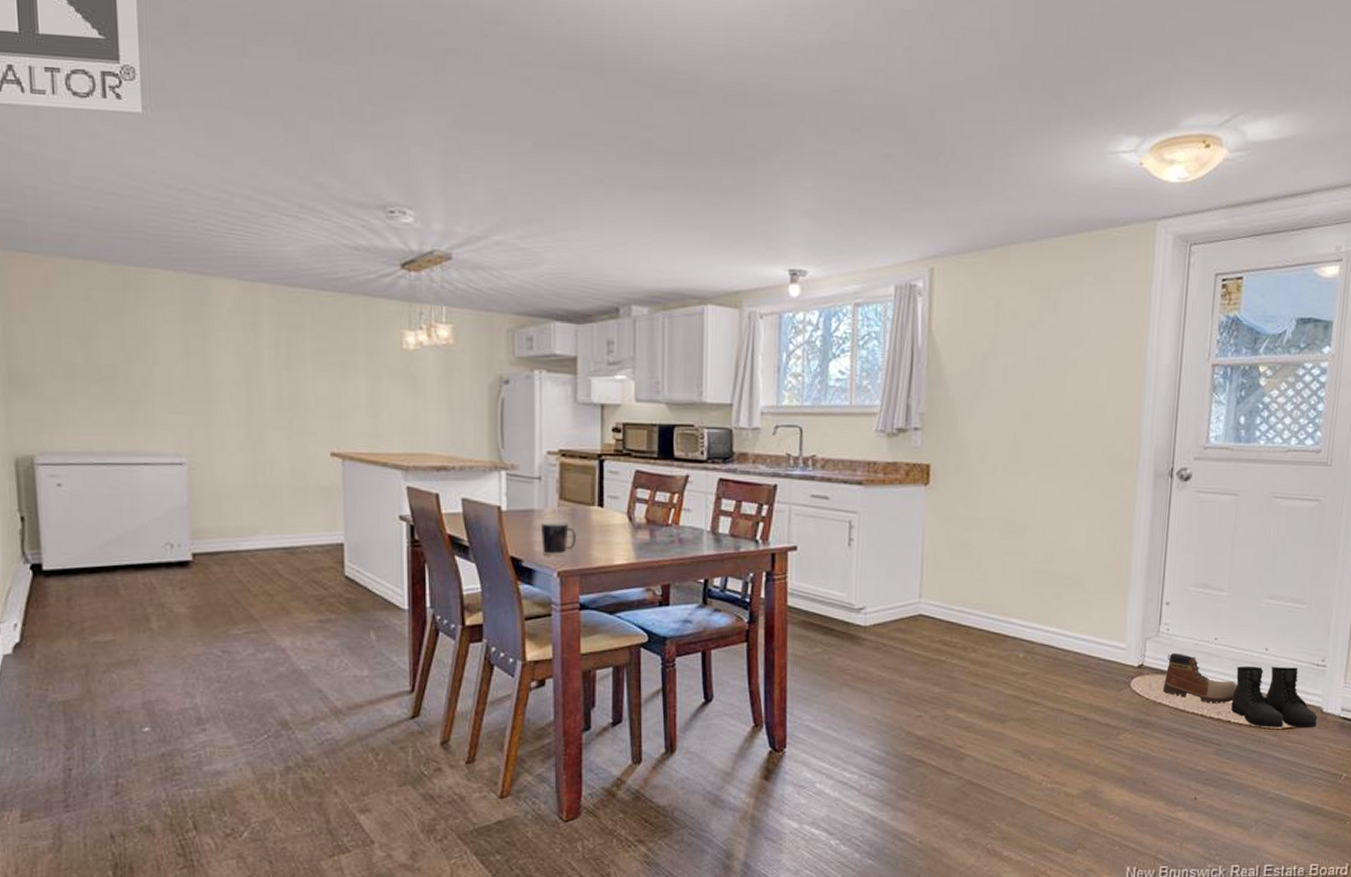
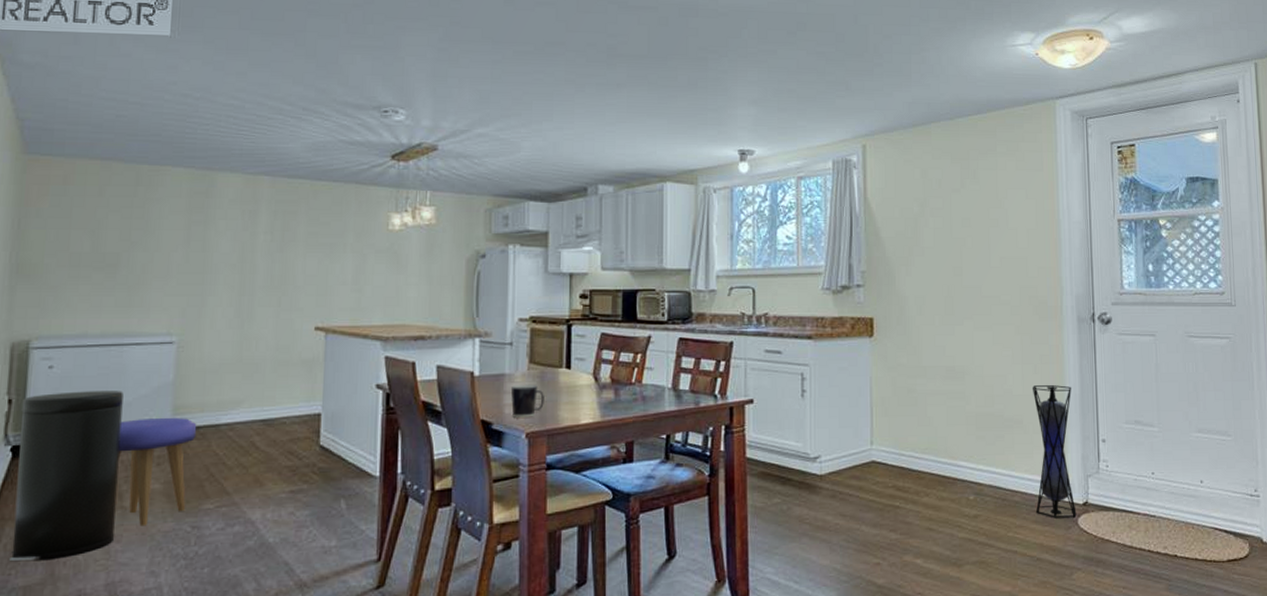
pedal bin: none [35,511,147,678] -> present [9,391,124,562]
stool: none [138,542,218,649] -> present [117,418,197,527]
lantern: none [1088,543,1139,680] -> present [1032,385,1077,518]
boot: present [1162,652,1237,704] -> none [1109,488,1179,539]
boot: present [1231,666,1317,727] -> none [1175,498,1259,560]

